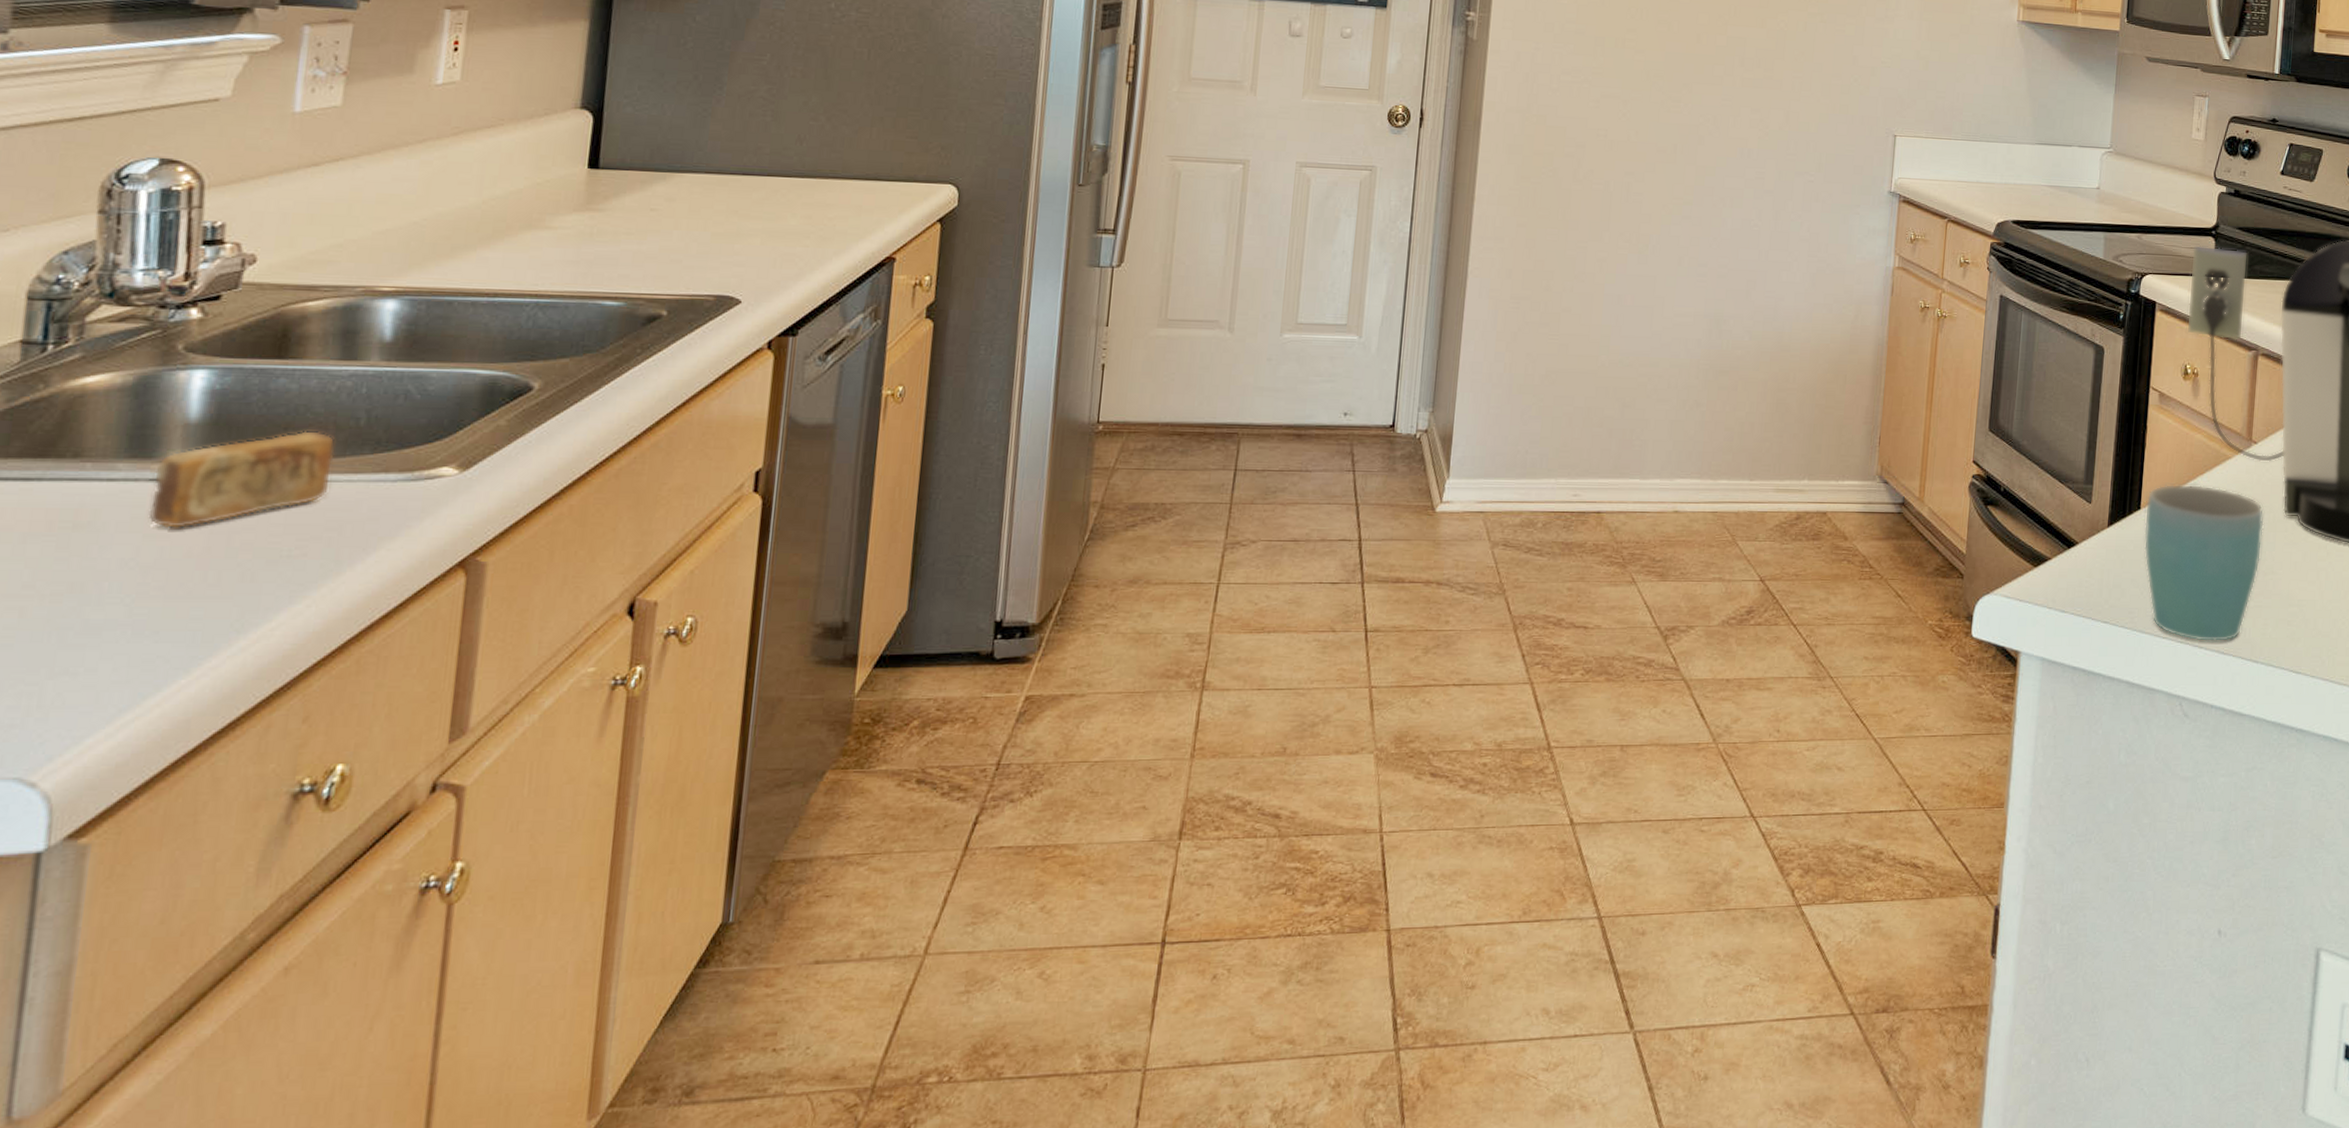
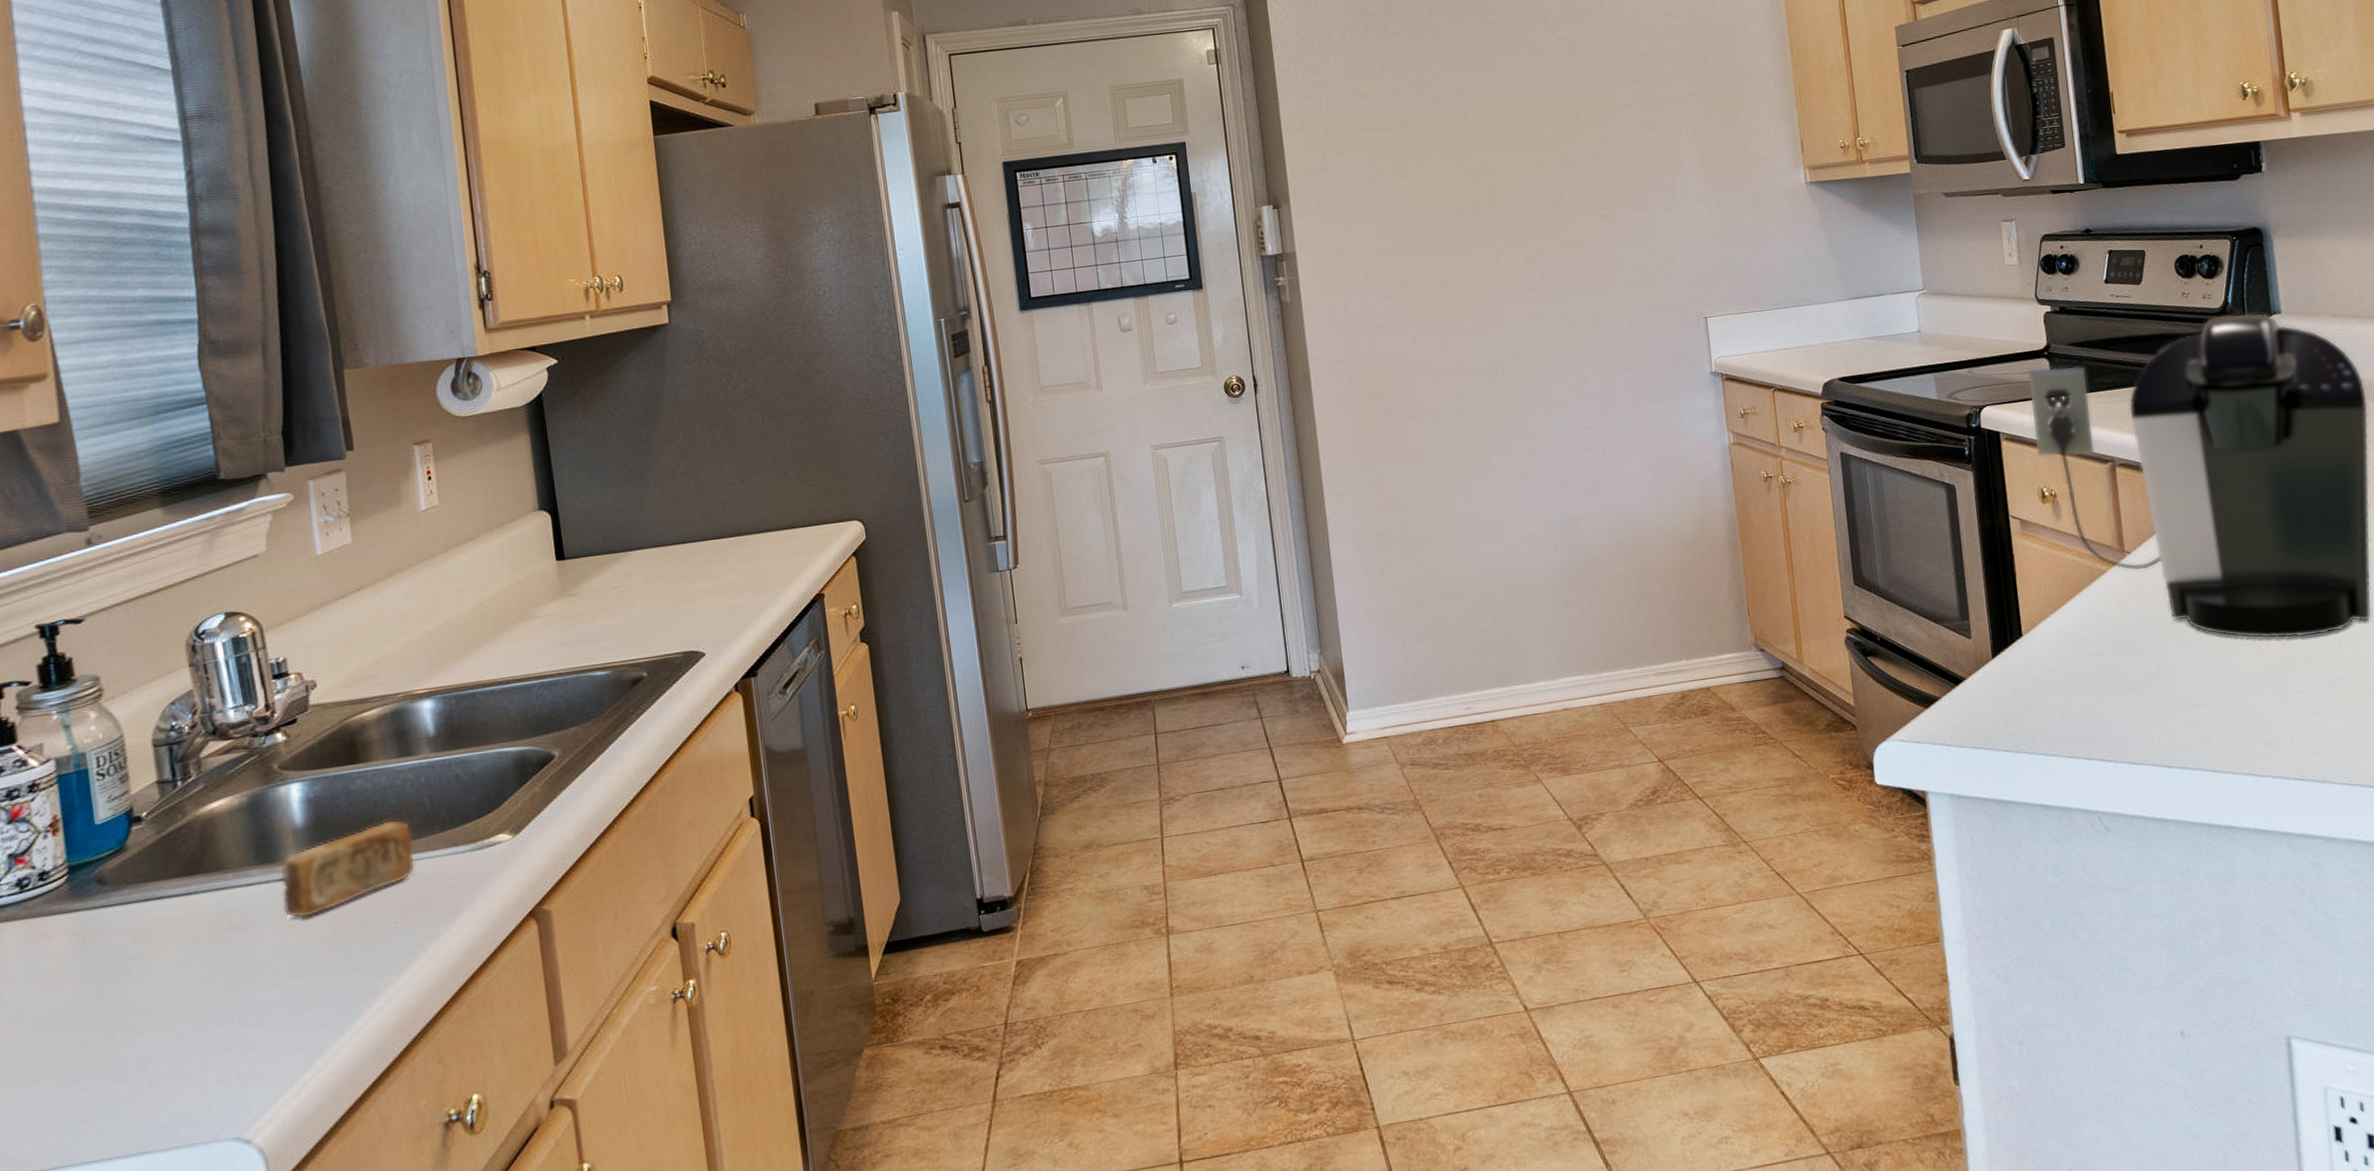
mug: present [2144,484,2264,642] -> none [2027,602,2156,756]

